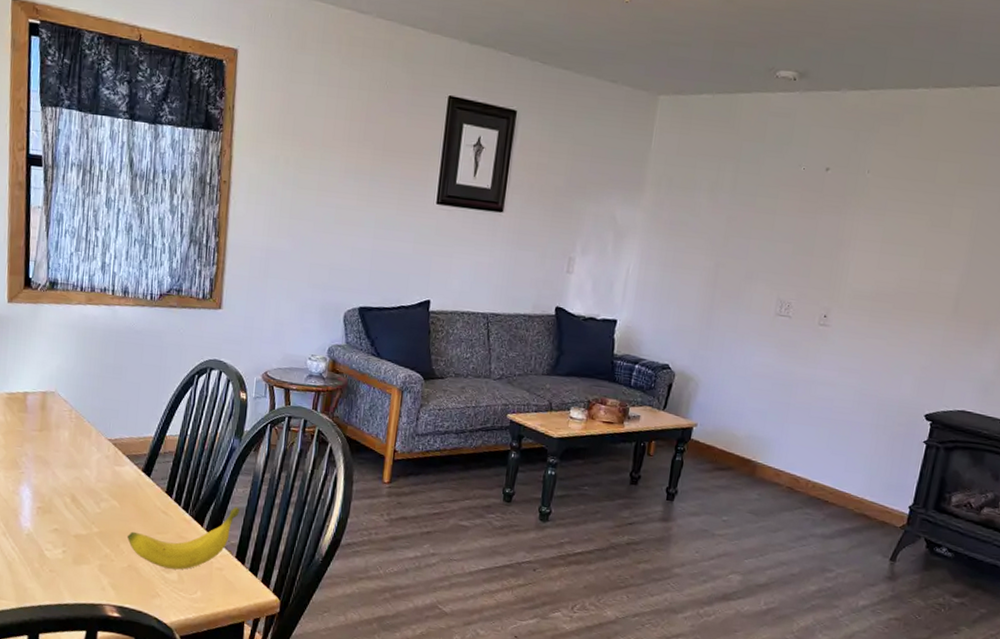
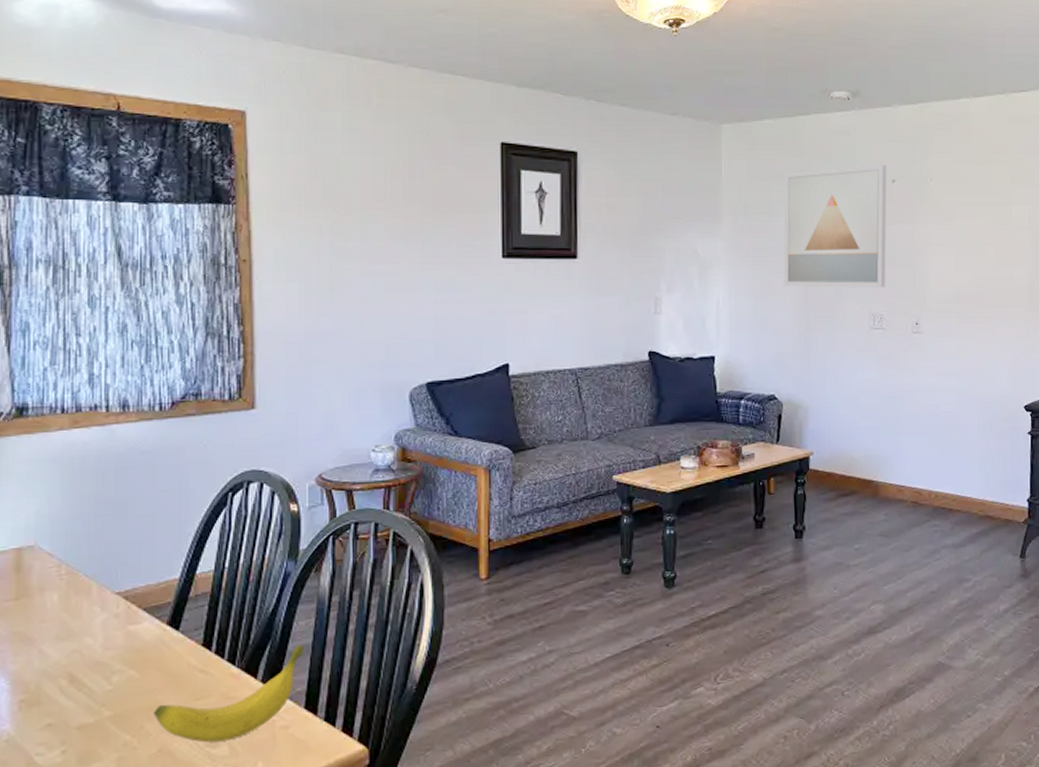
wall art: none [695,149,824,276] -> present [783,164,887,288]

